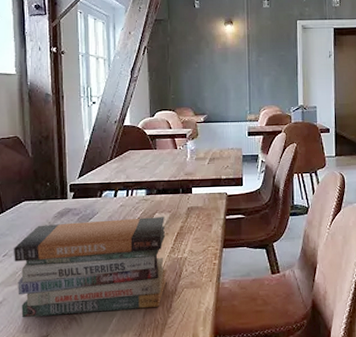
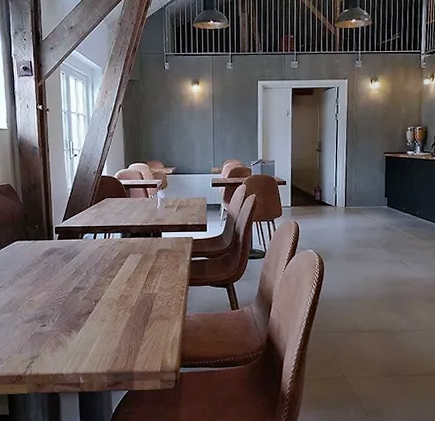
book stack: present [14,217,167,318] -> none [9,257,139,341]

